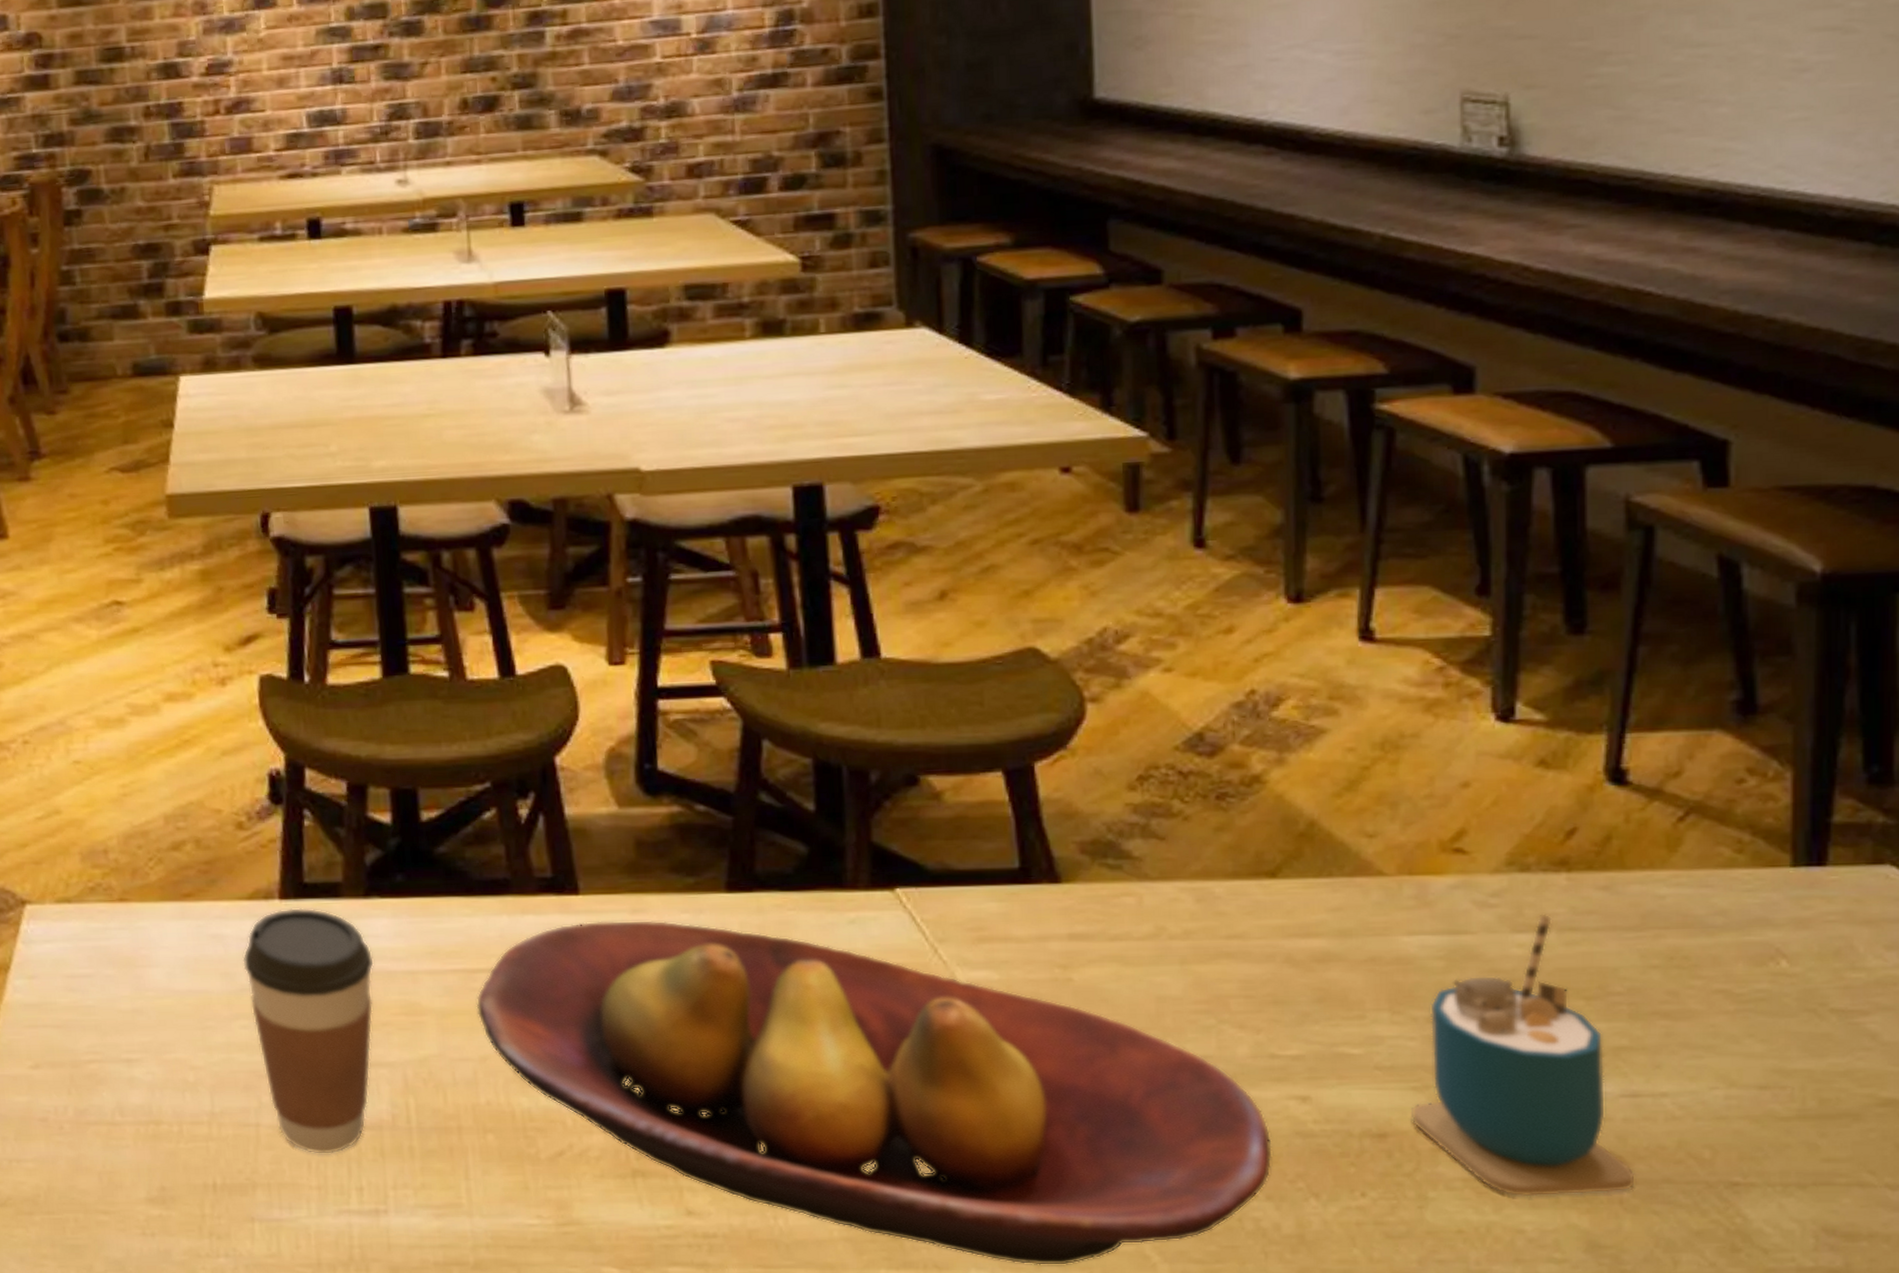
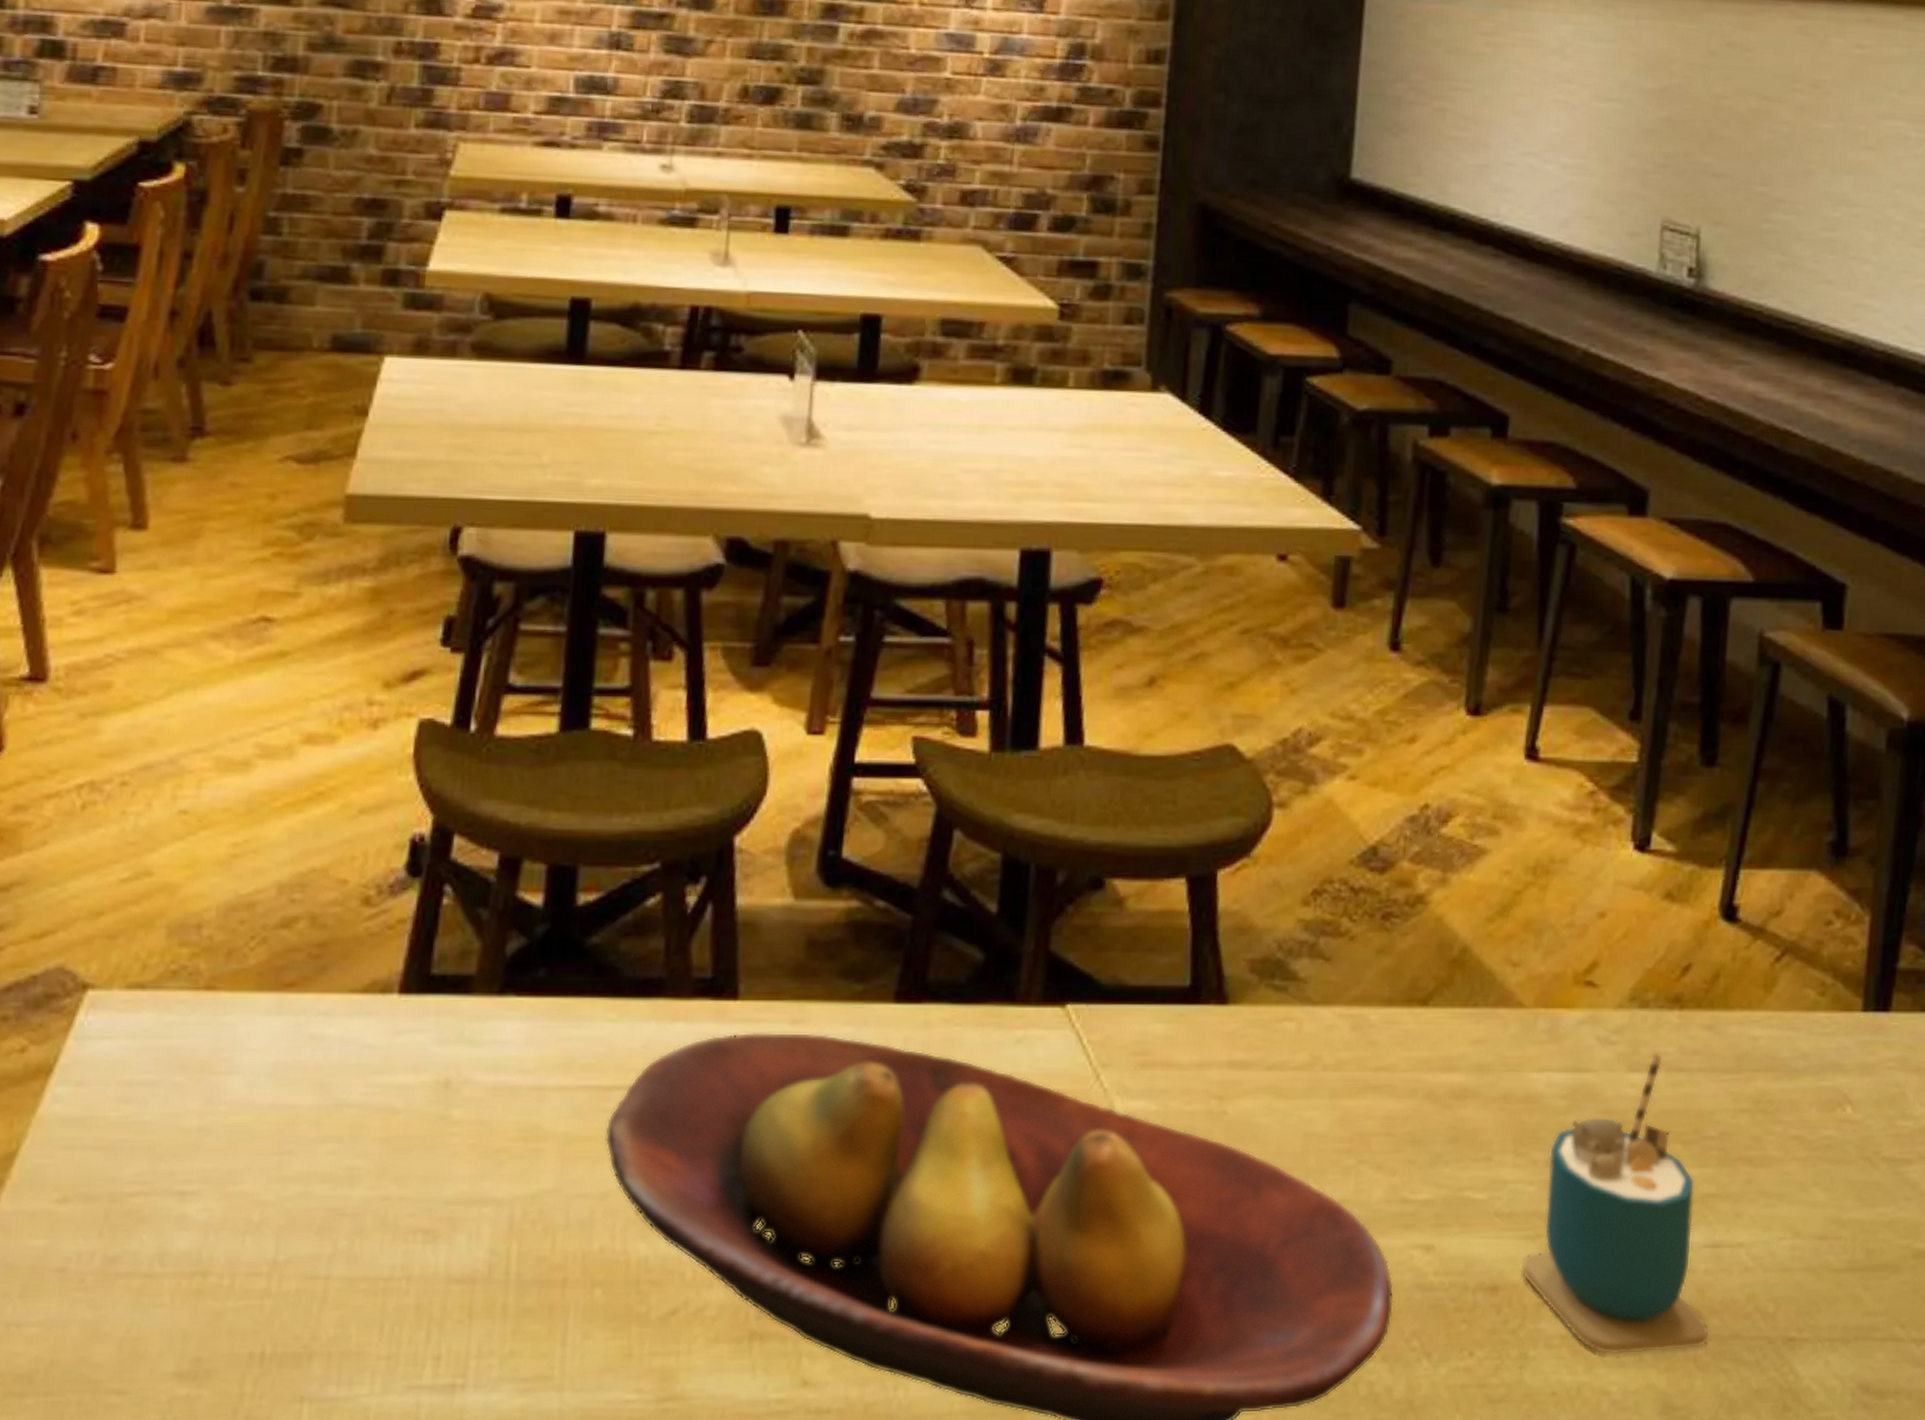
coffee cup: present [242,908,374,1154] -> none [342,1005,497,1314]

